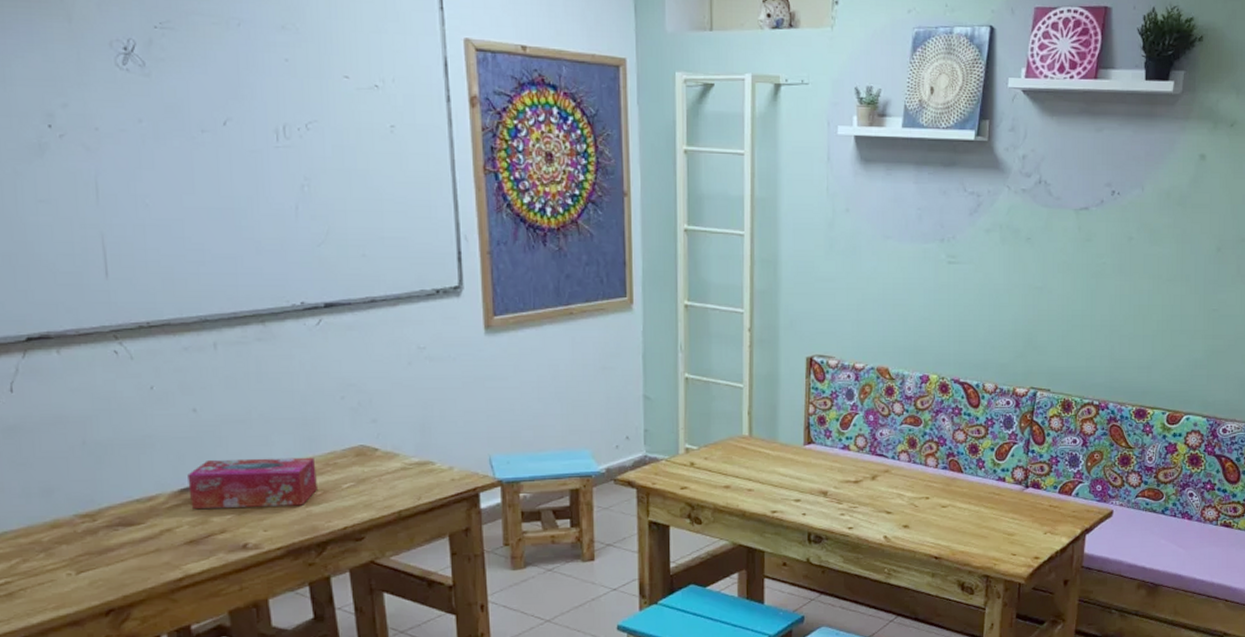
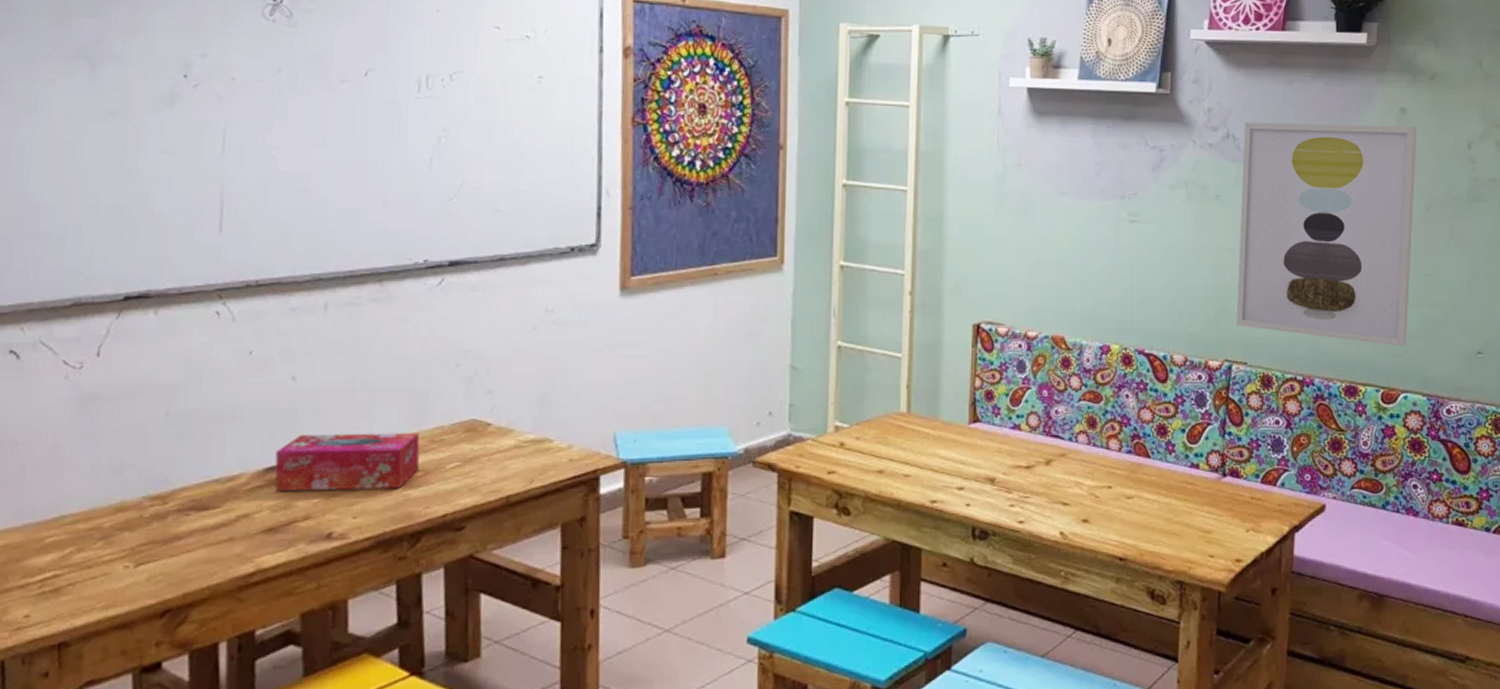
wall art: none [1042,168,1215,375] -> present [1236,122,1418,347]

